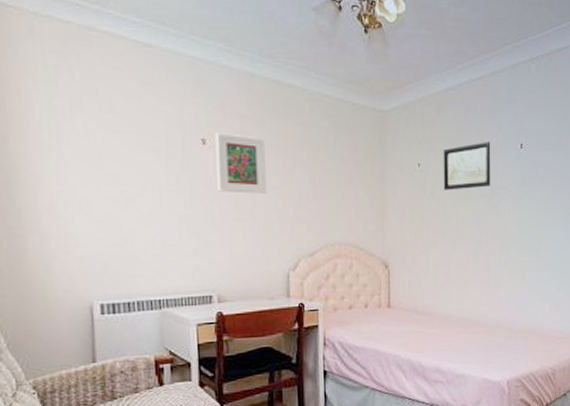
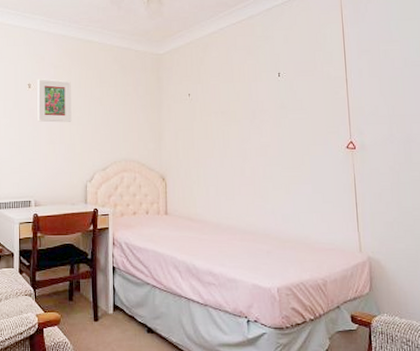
wall art: present [443,141,491,190] -> none [209,72,253,115]

